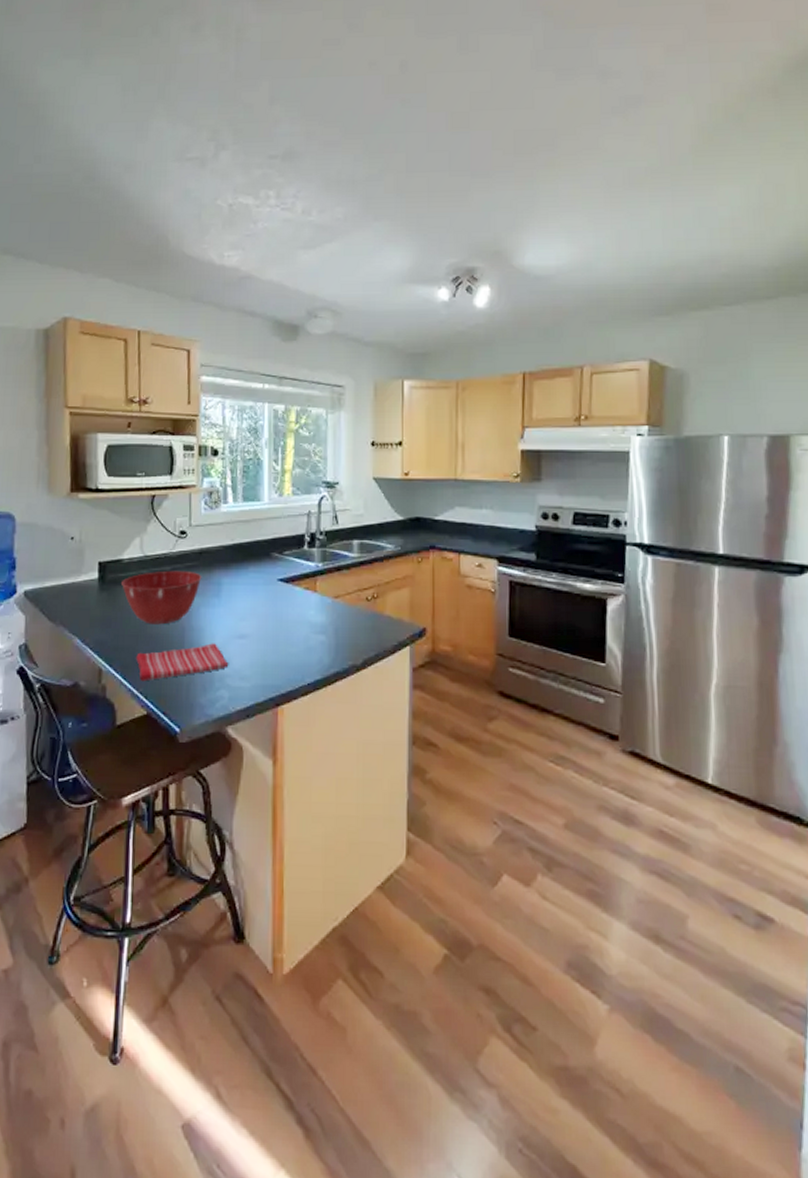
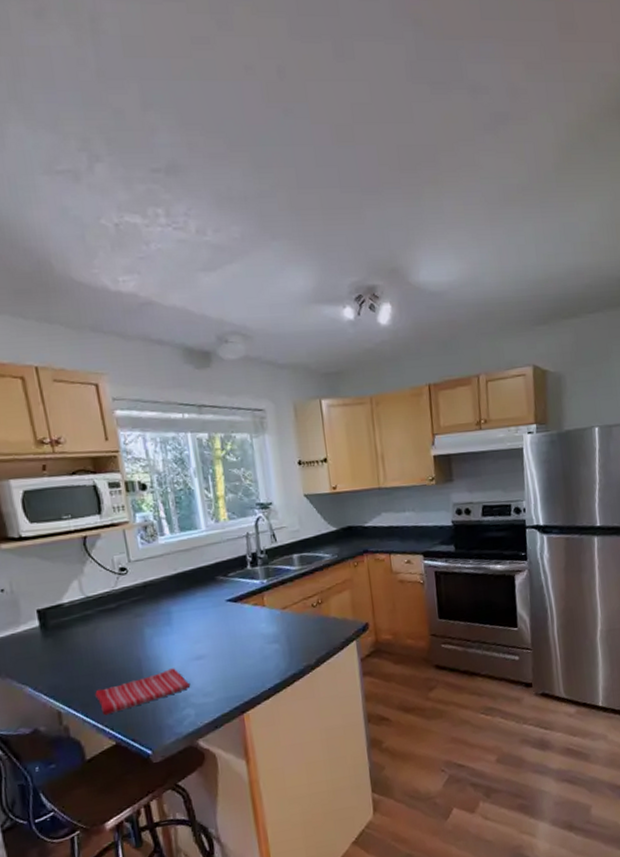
mixing bowl: present [120,570,202,625] -> none [65,605,151,662]

